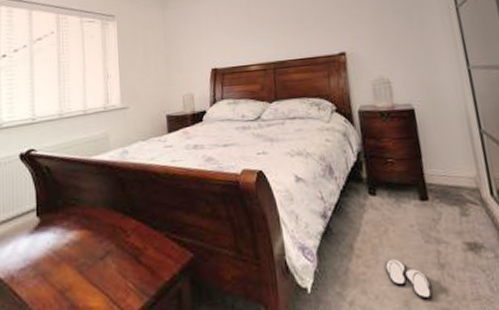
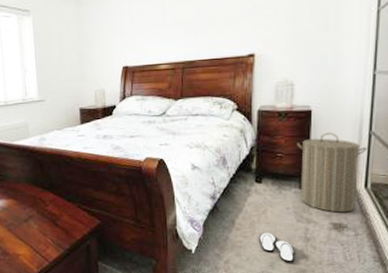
laundry hamper: none [406,132,487,229] -> present [297,132,368,213]

